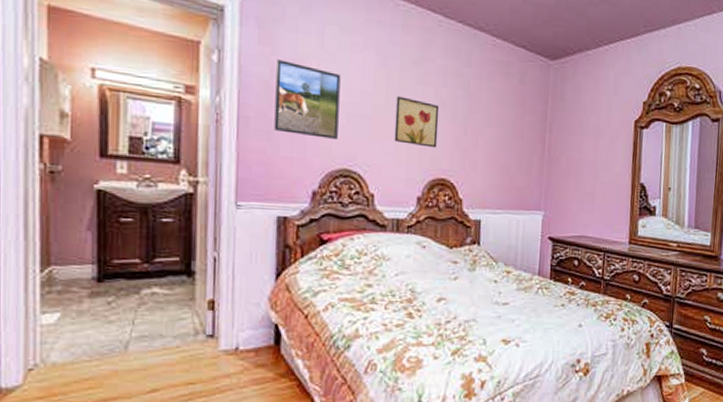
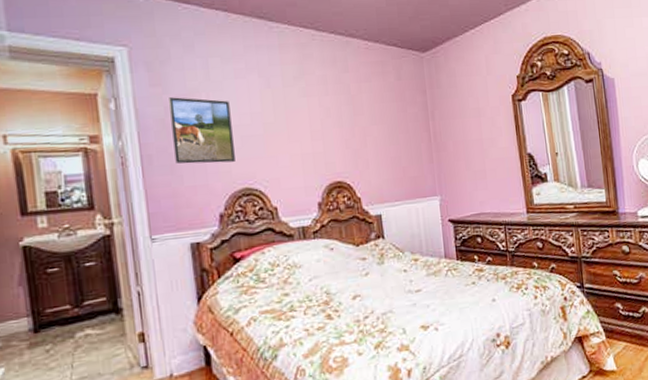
wall art: present [394,96,440,148] -> none [283,111,329,155]

